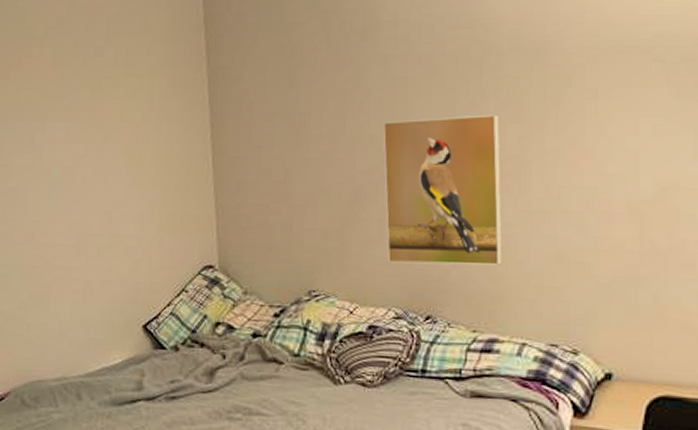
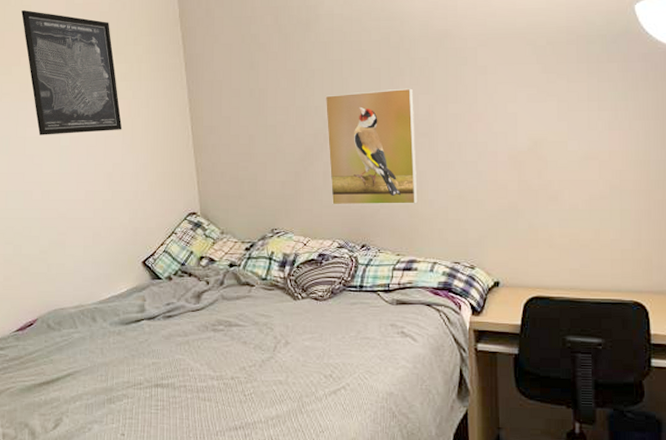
wall art: none [15,13,128,164] -> present [21,10,122,135]

